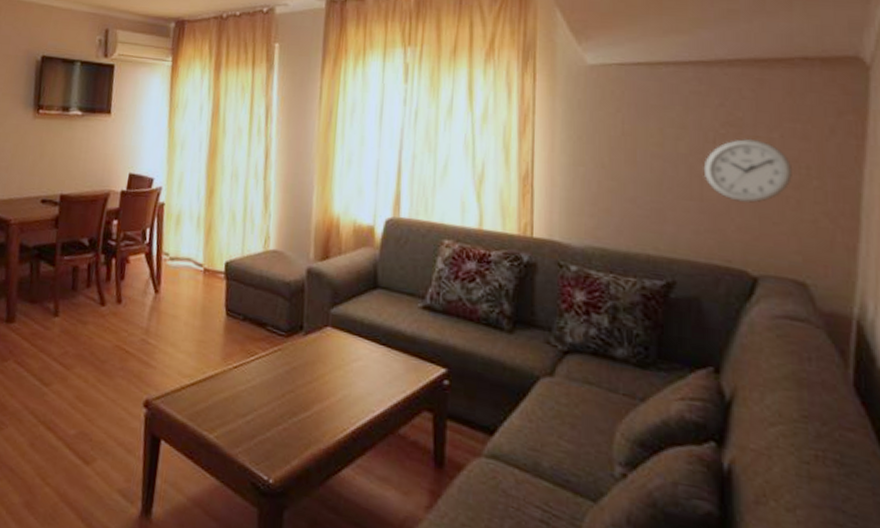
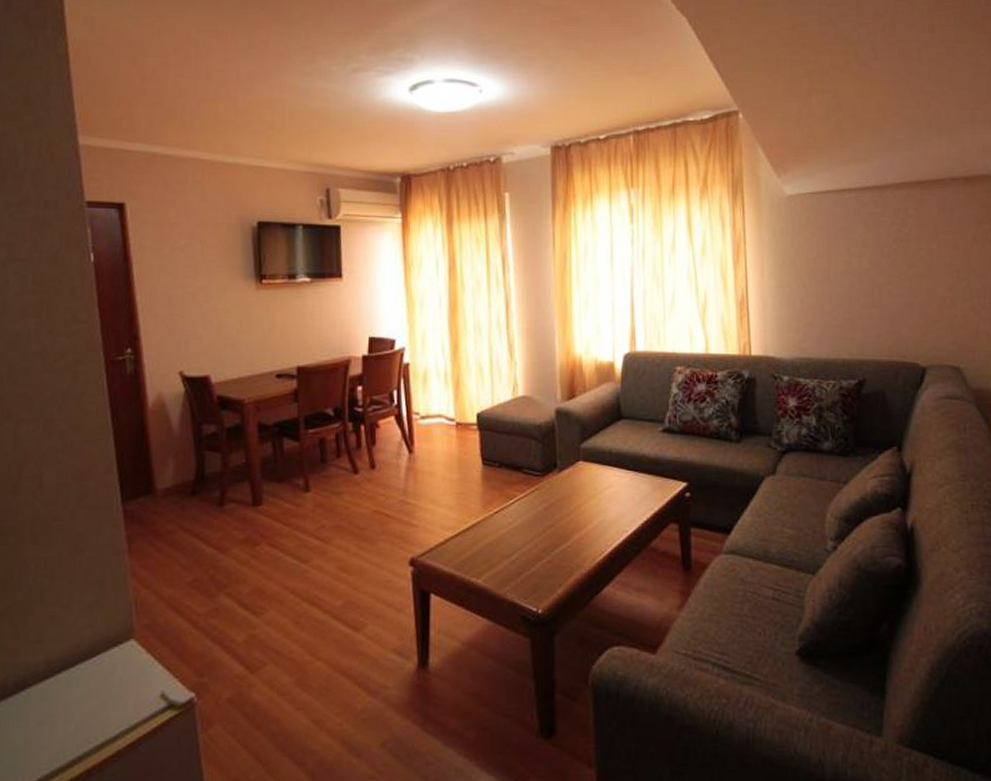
wall clock: present [703,138,794,204] -> none [881,250,948,307]

